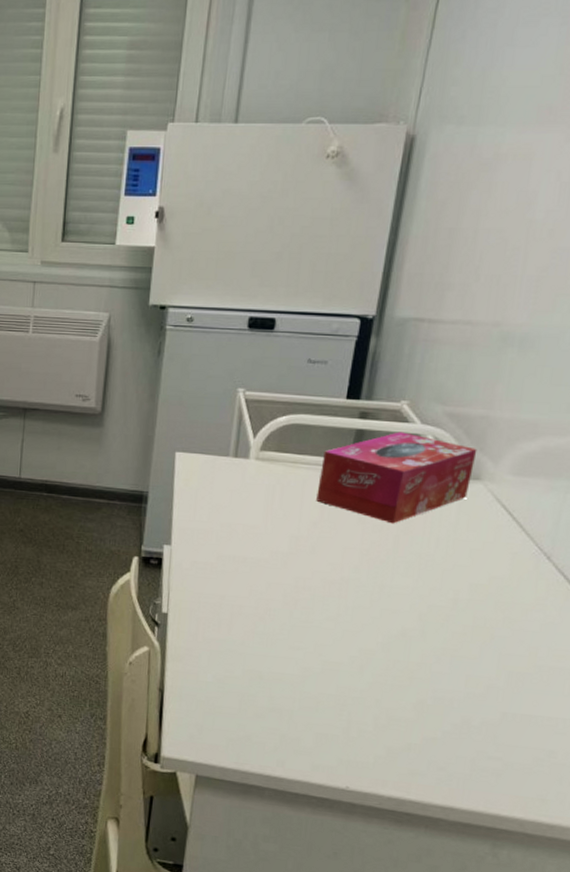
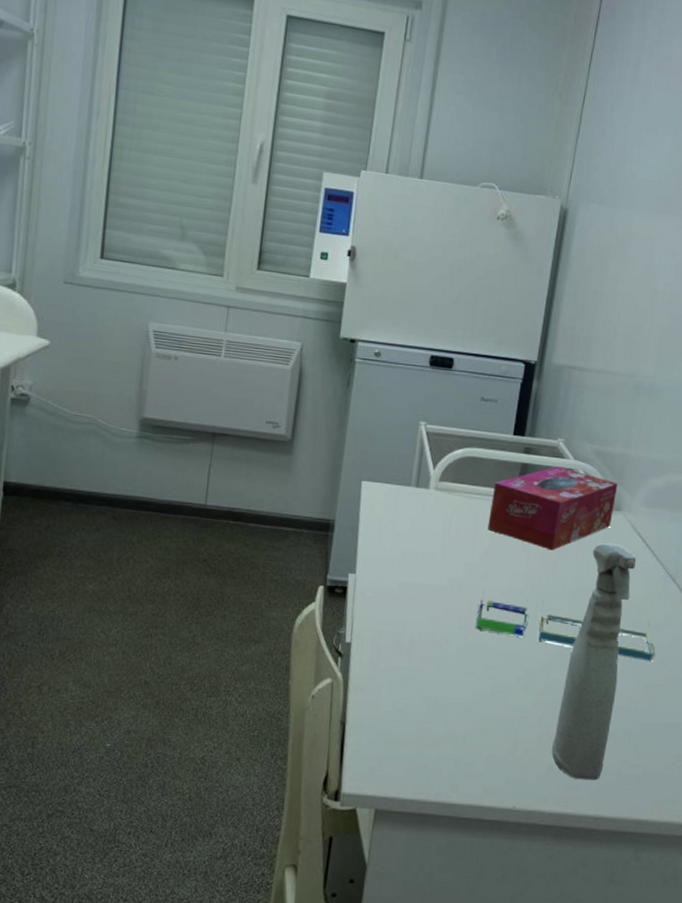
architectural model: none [303,565,523,648] -> present [476,590,655,662]
spray bottle: none [391,516,500,769] -> present [552,543,637,781]

